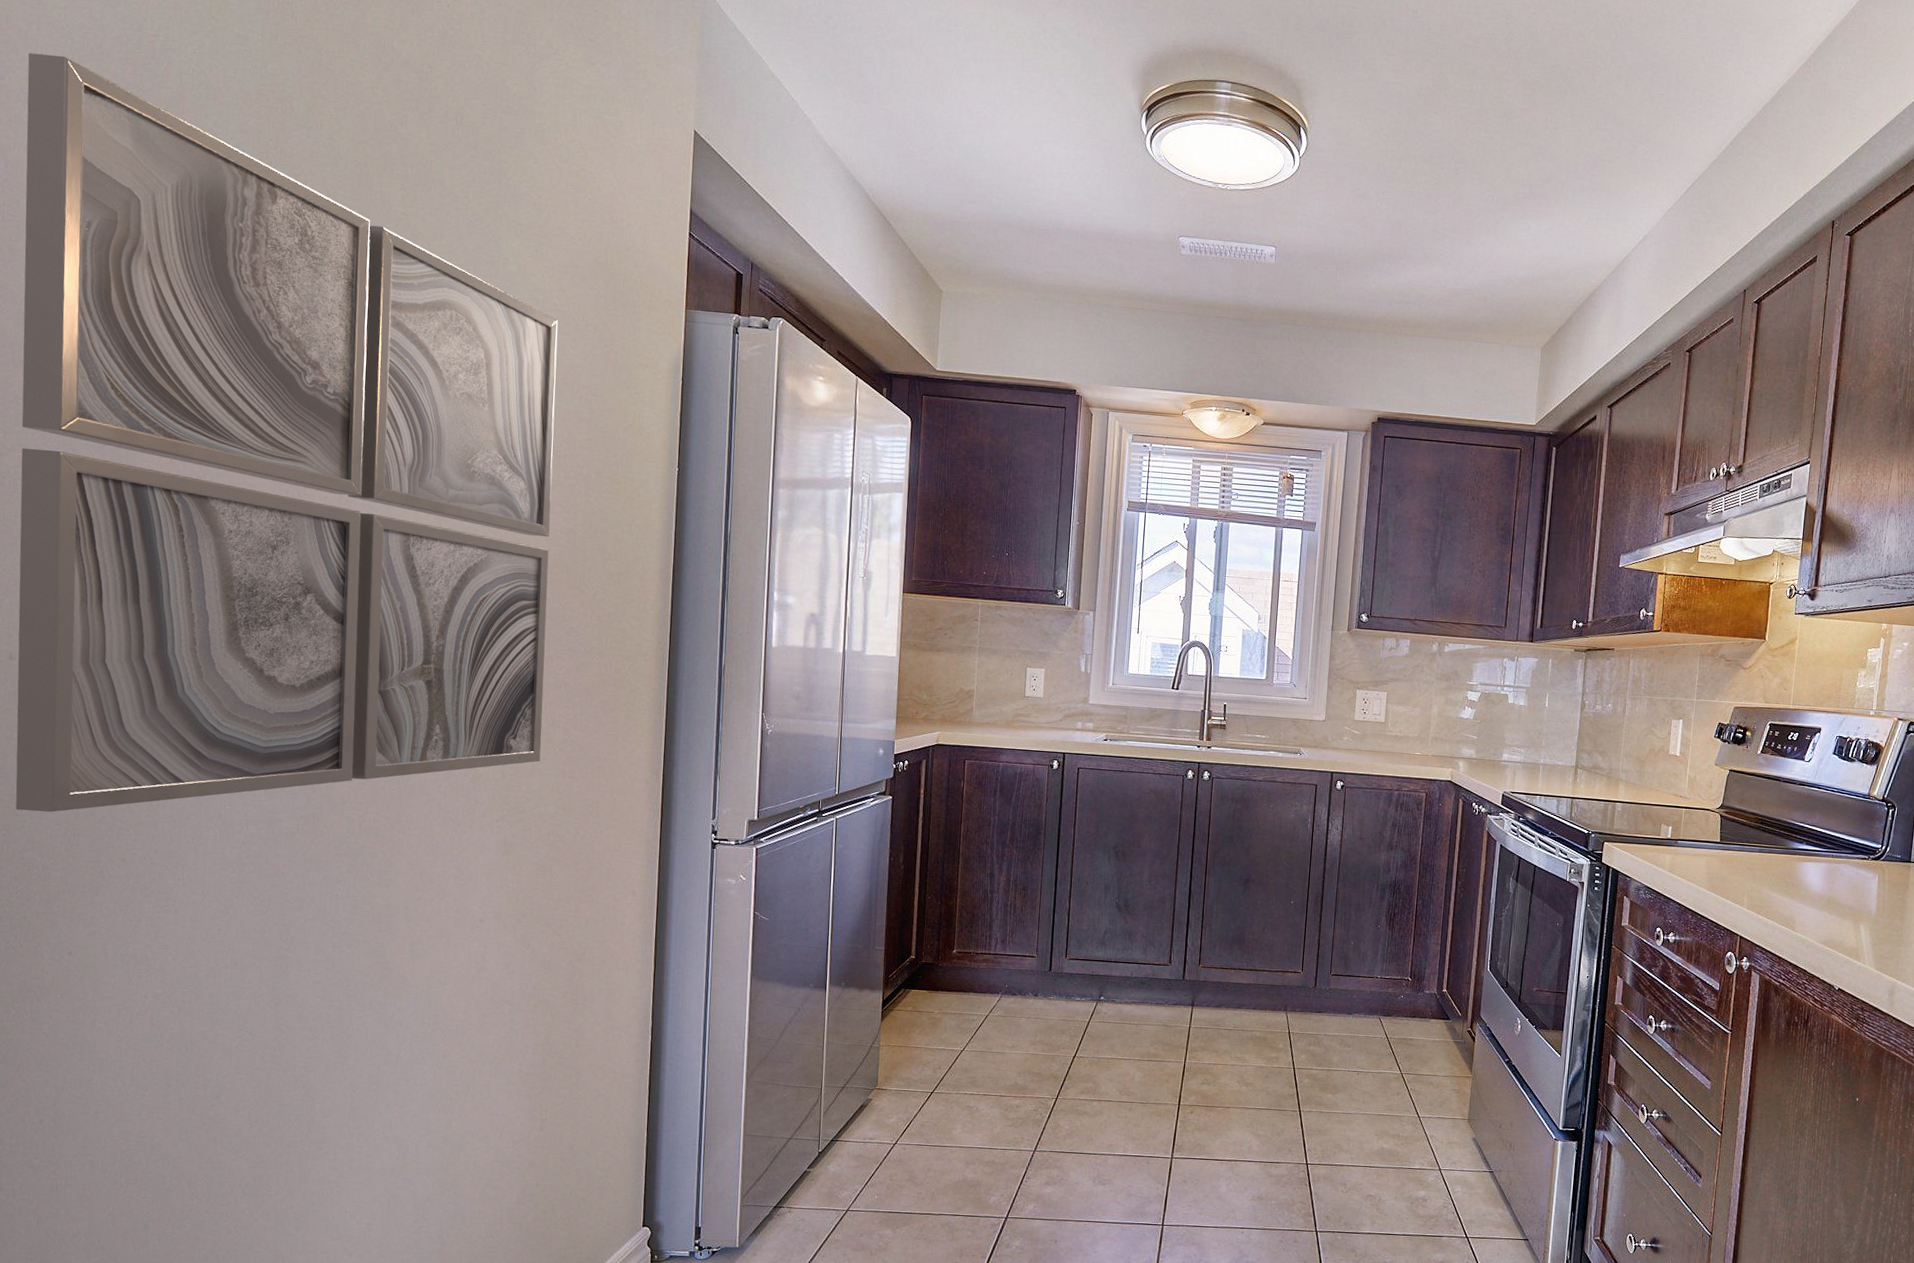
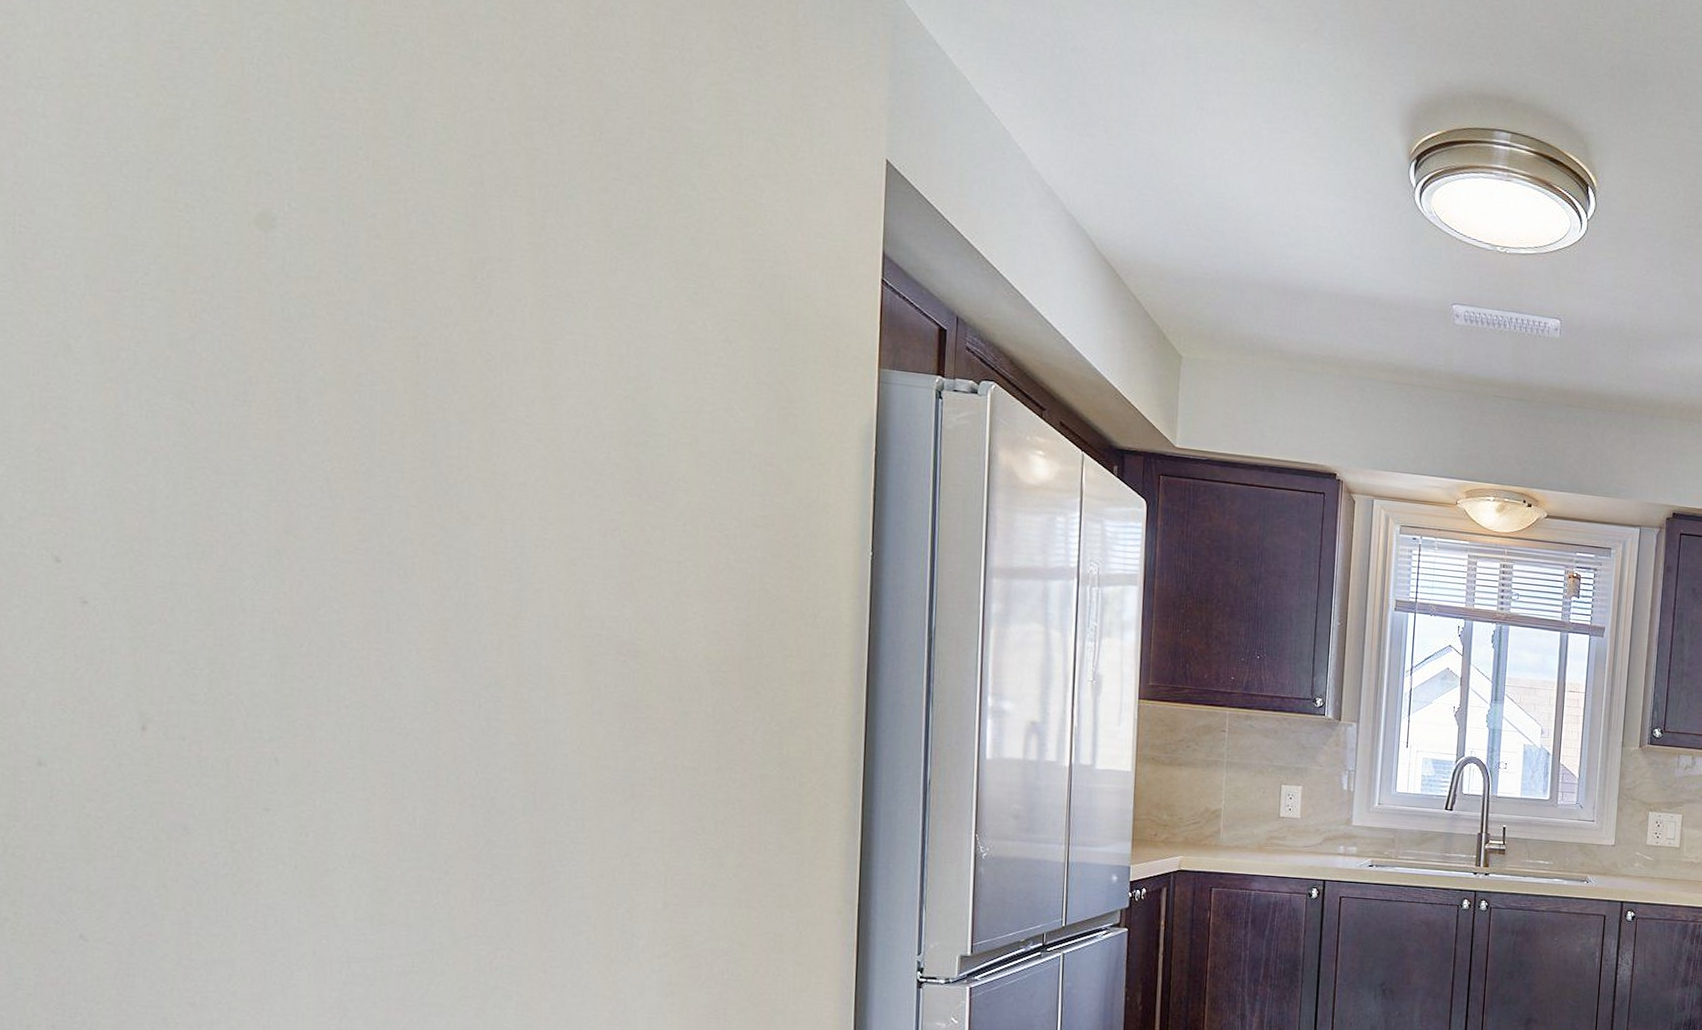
wall art: present [15,53,559,813] -> none [41,28,725,949]

